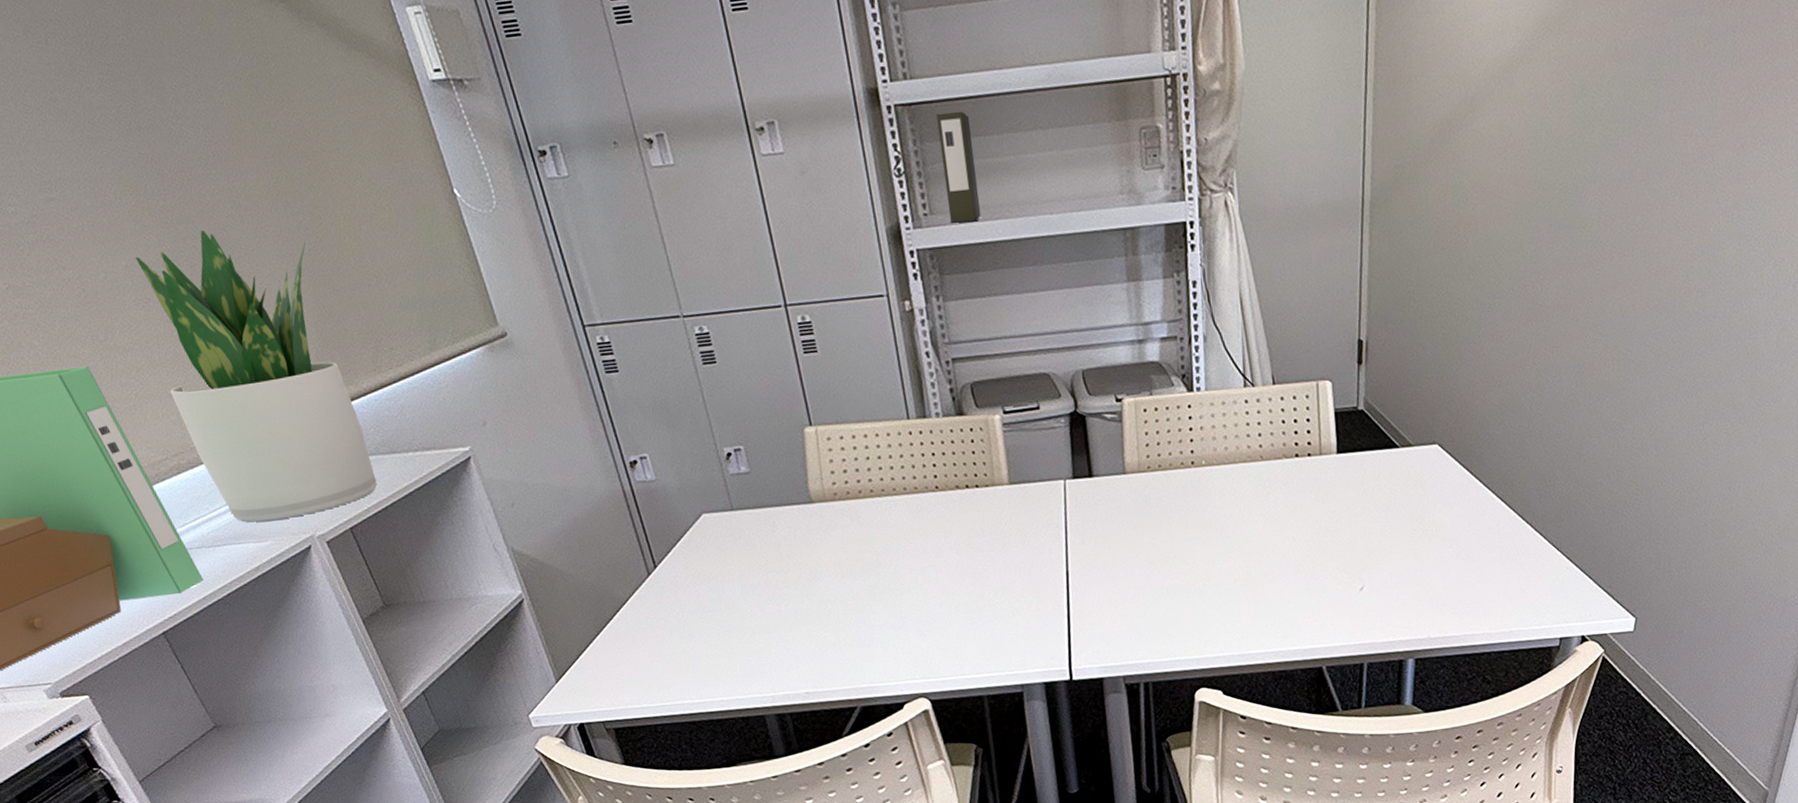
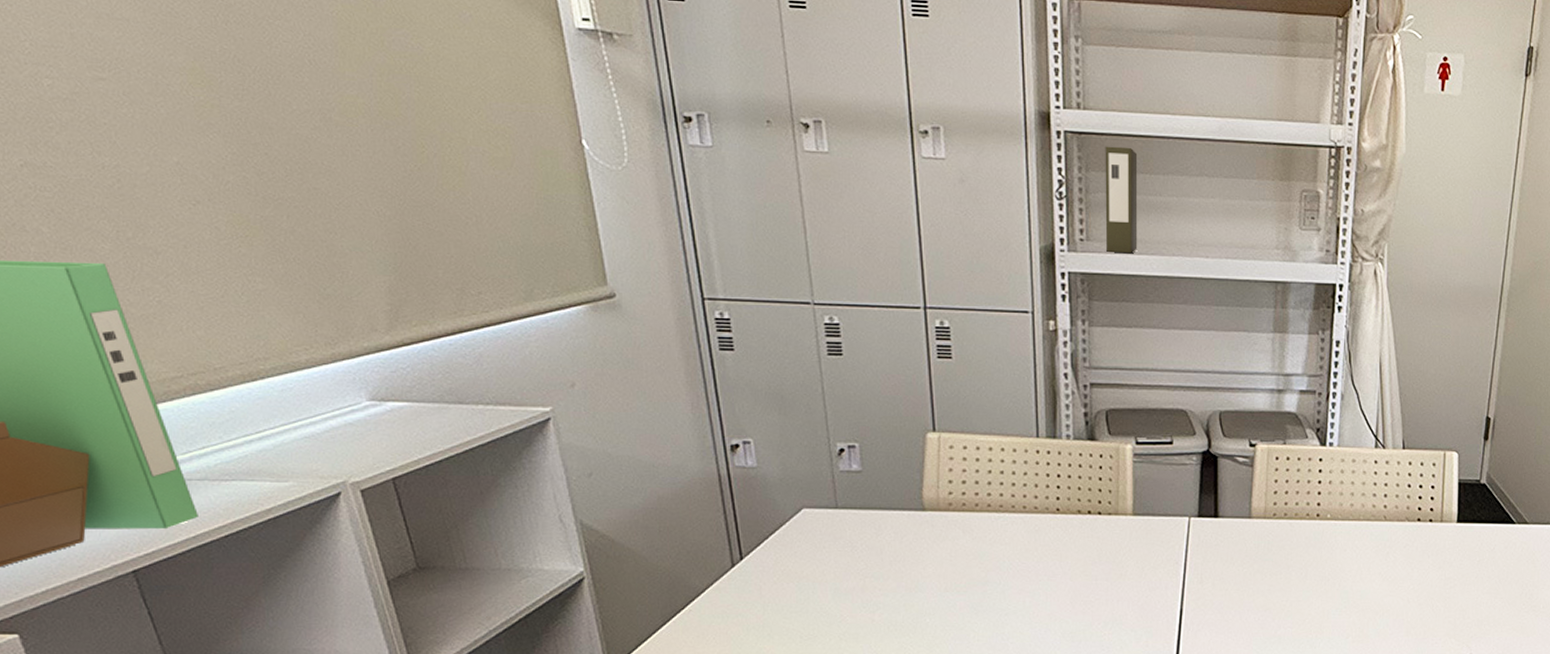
planter: present [135,230,378,523] -> none [192,139,435,460]

